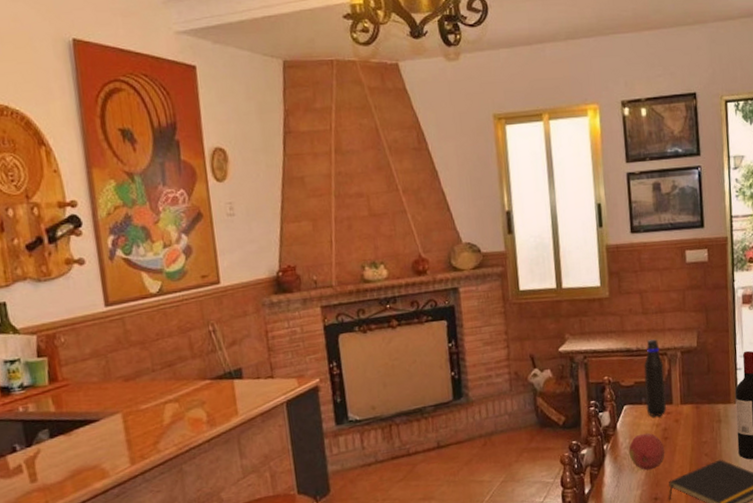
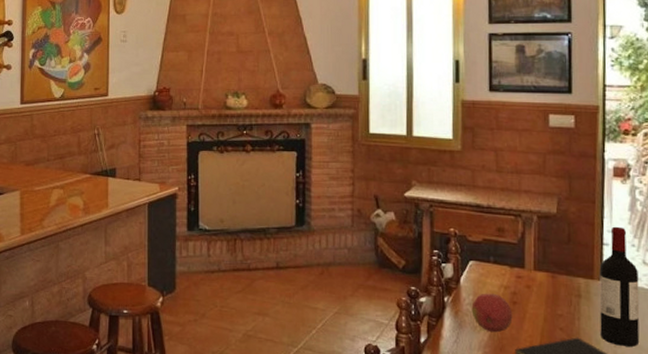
water bottle: present [643,339,666,417] -> none [493,199,518,279]

